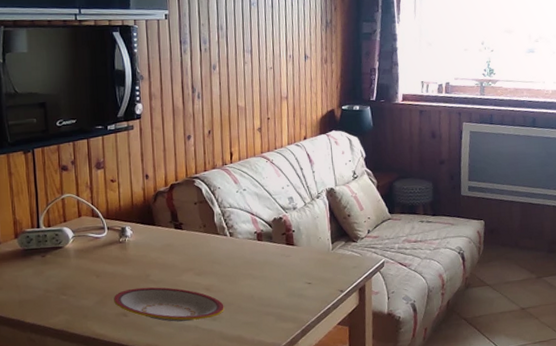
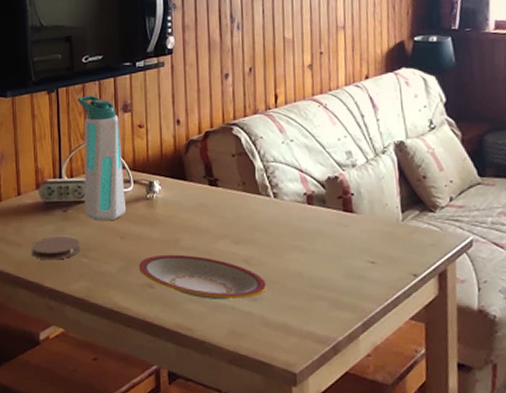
coaster: none [12,278,59,300] -> present [31,236,80,260]
water bottle: none [52,154,101,264] -> present [77,95,126,222]

